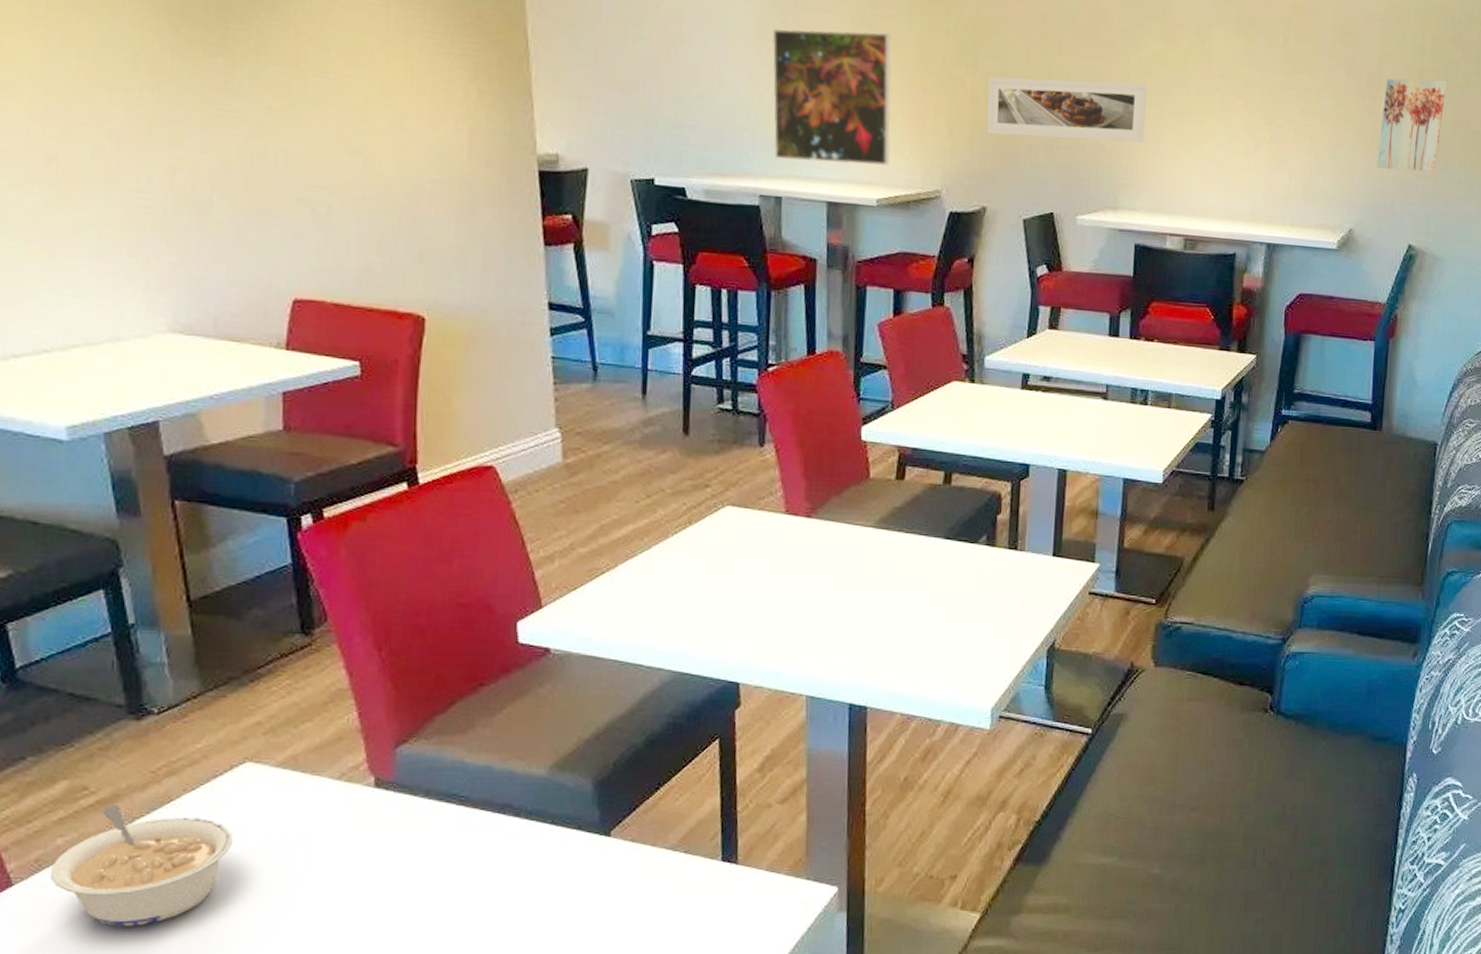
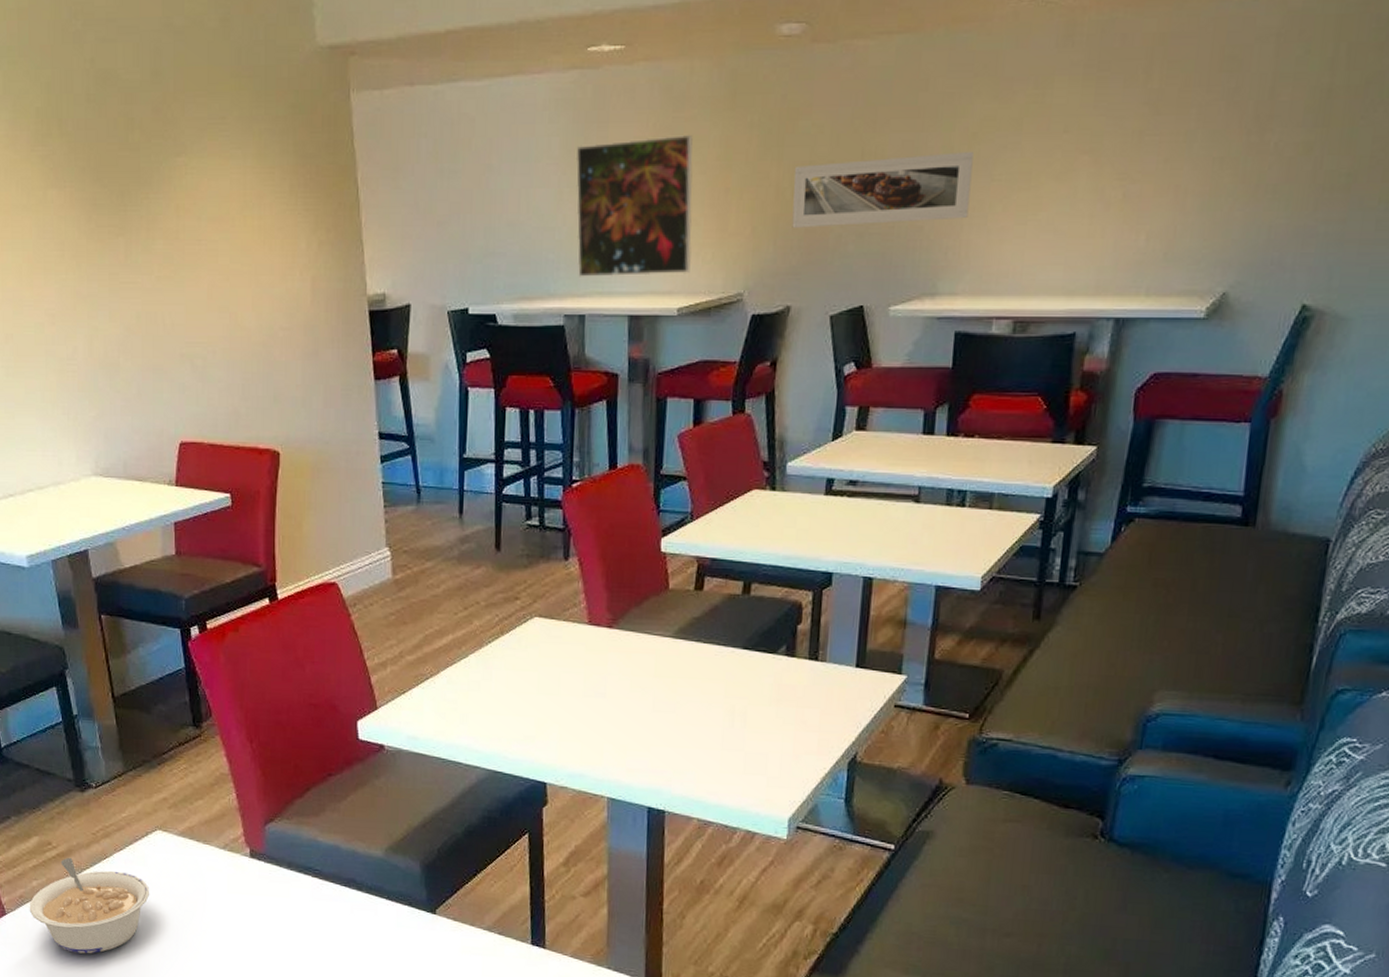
wall art: present [1376,78,1447,172] -> none [1262,97,1367,217]

